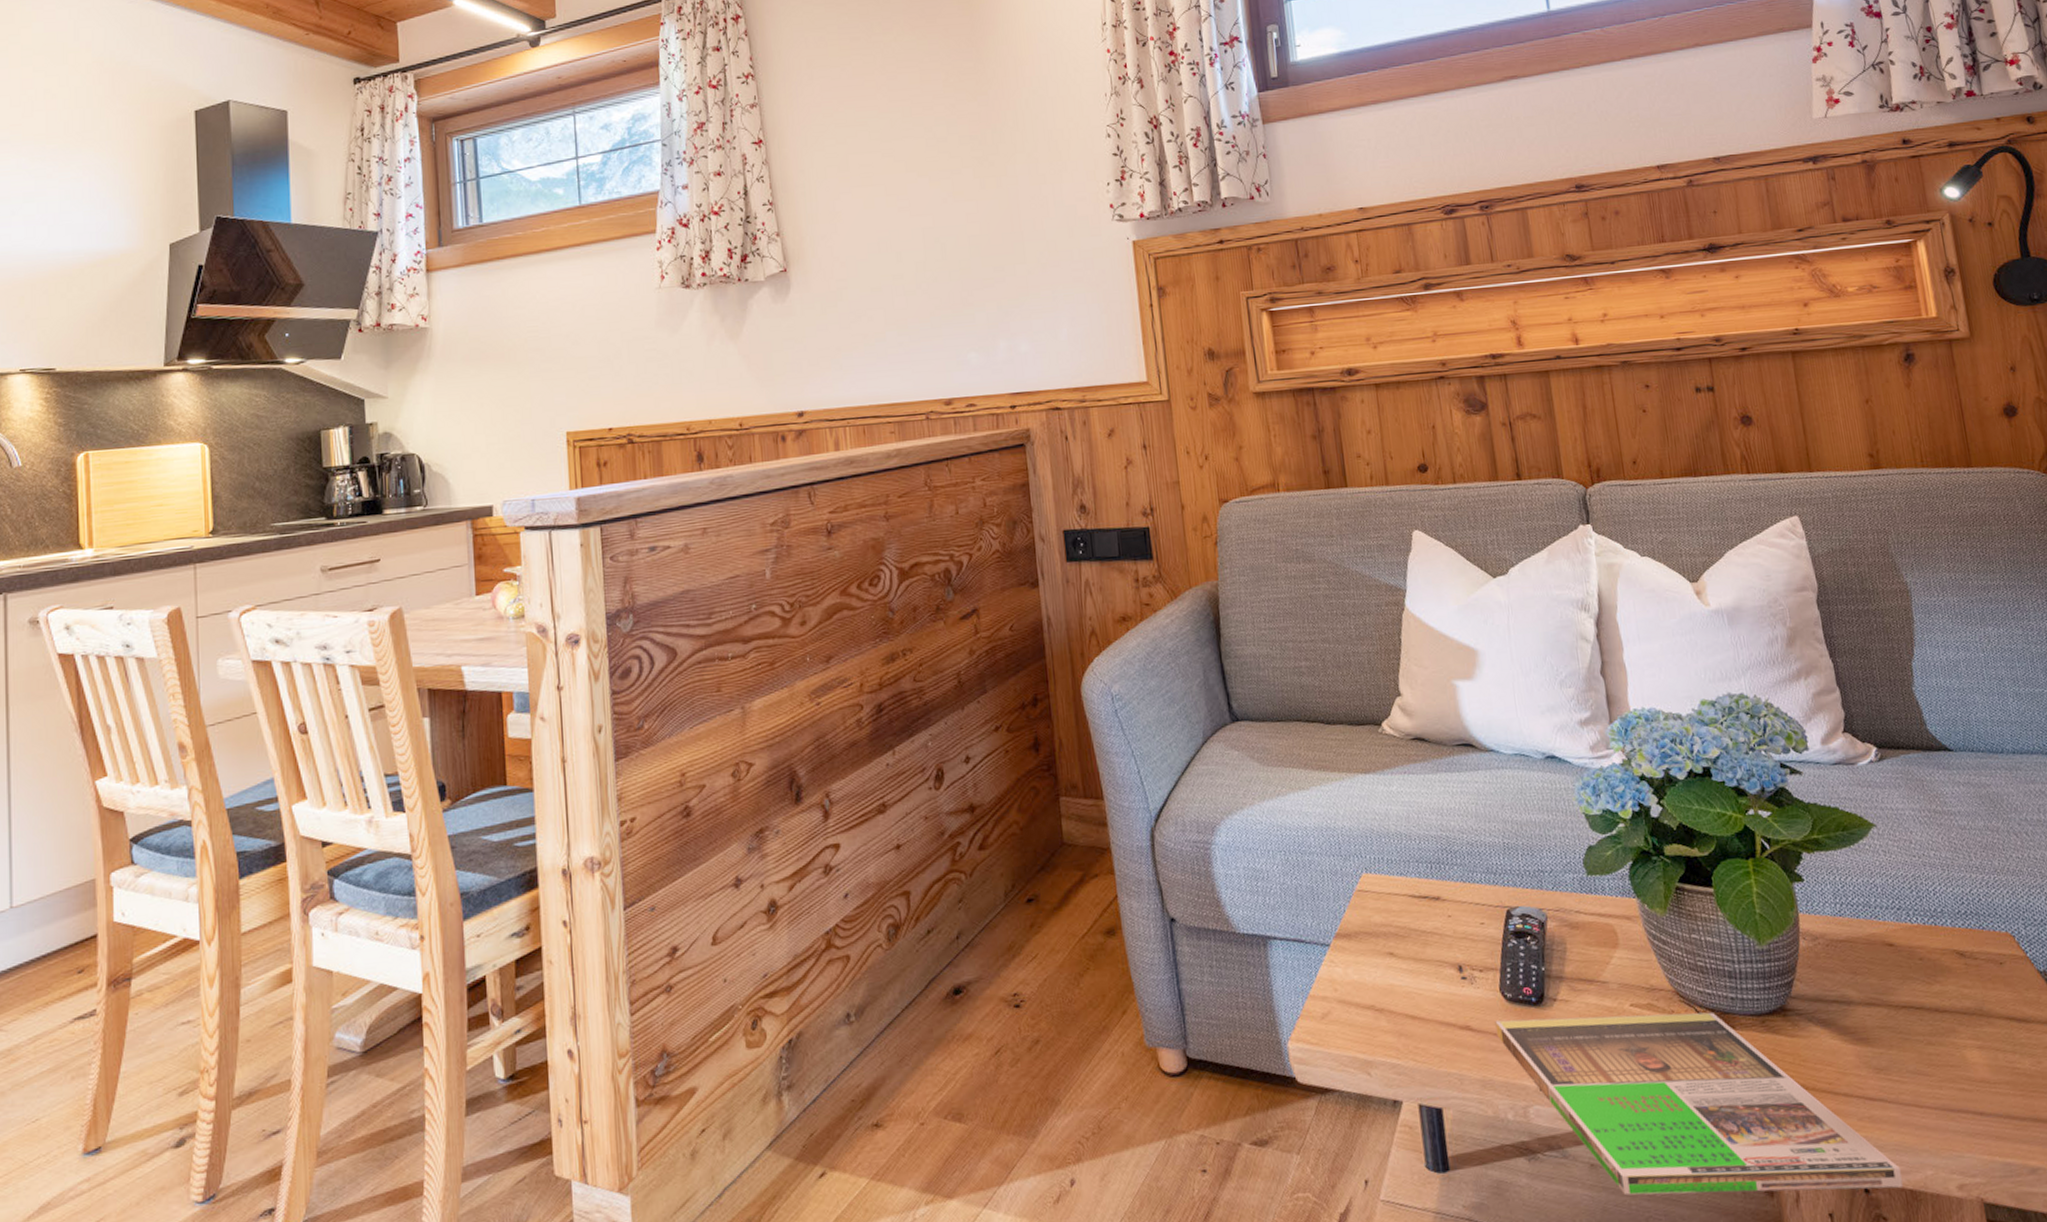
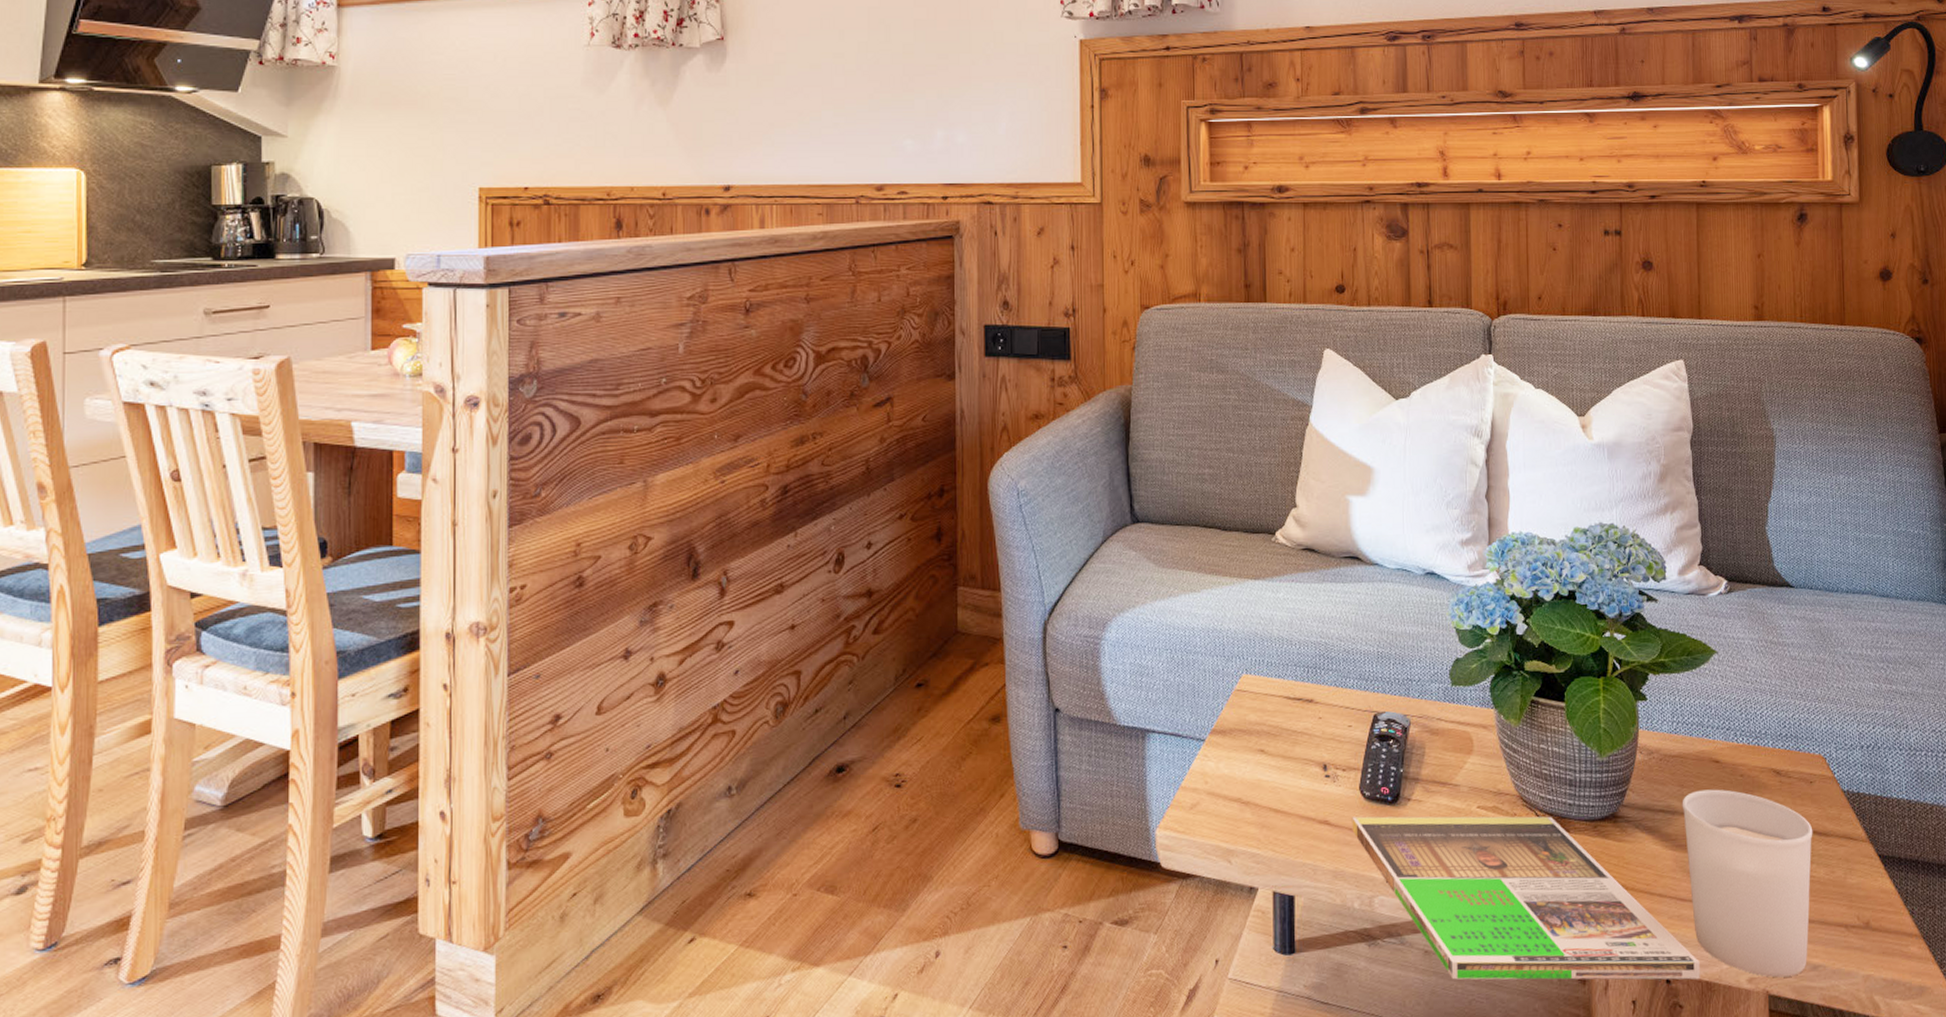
candle holder: none [1857,975,2024,1184] -> present [1682,789,1813,978]

